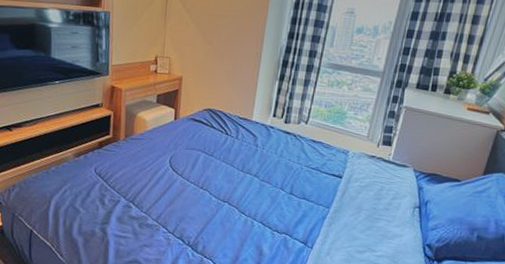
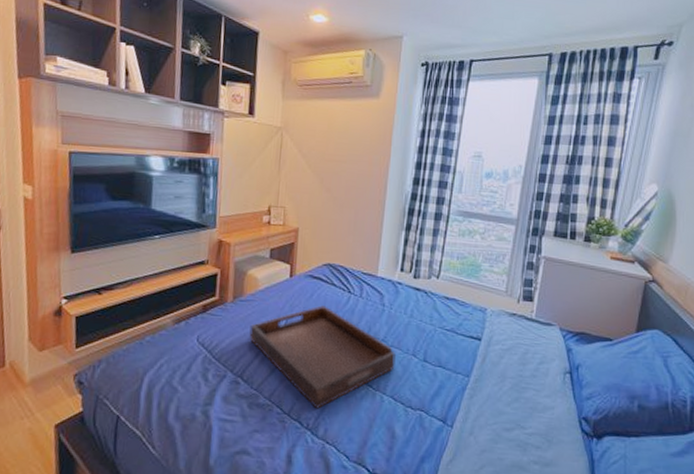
serving tray: none [139,145,266,230] -> present [249,305,396,409]

